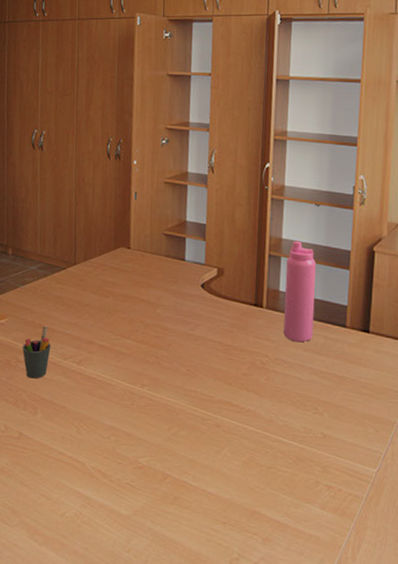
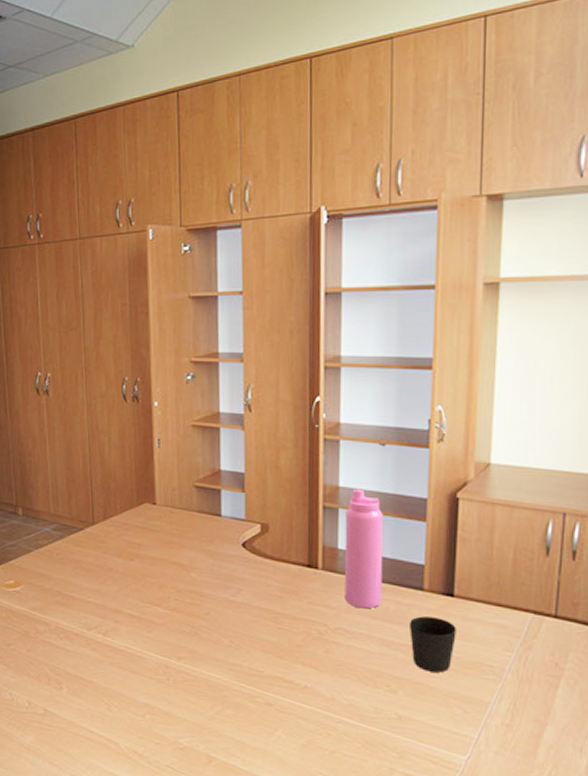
pen holder: present [22,326,51,379] -> none [40,593,73,652]
cup: none [334,349,371,397] -> present [410,616,456,673]

